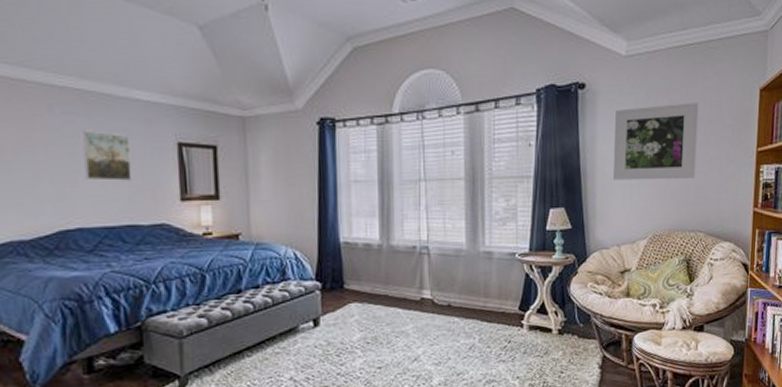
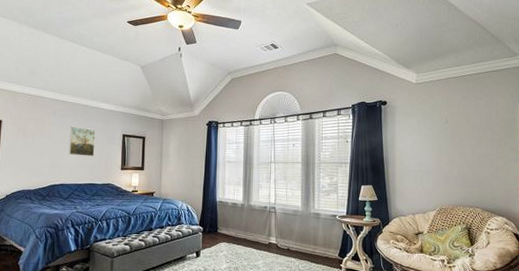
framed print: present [612,103,699,180] -> none [408,115,472,169]

